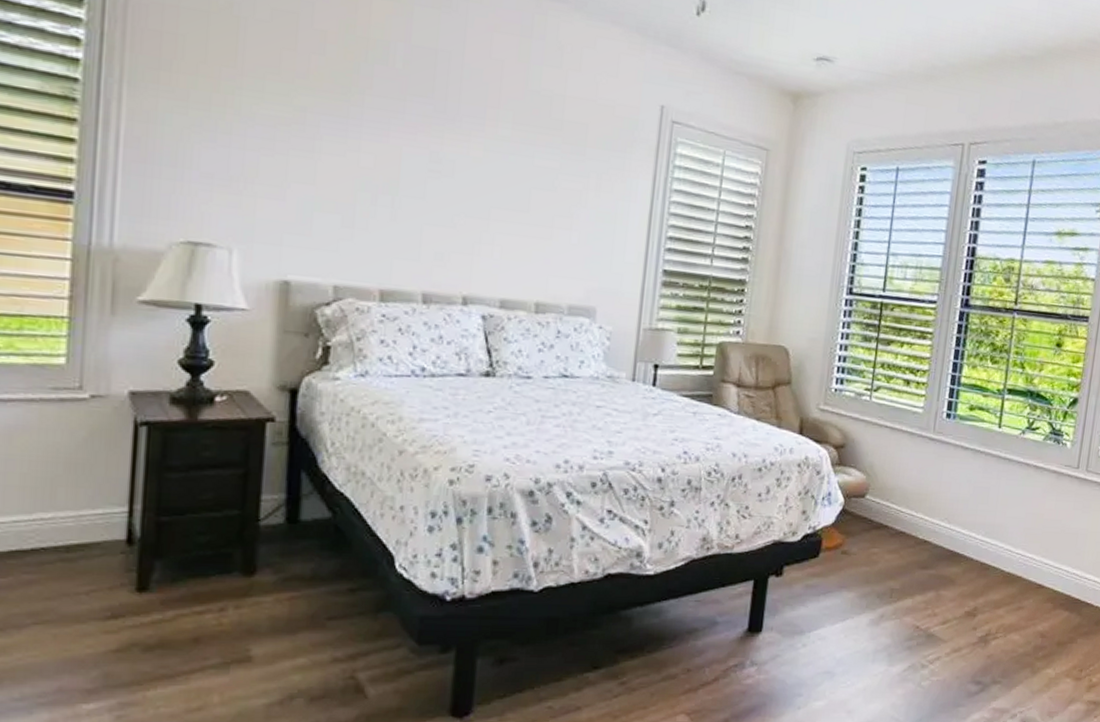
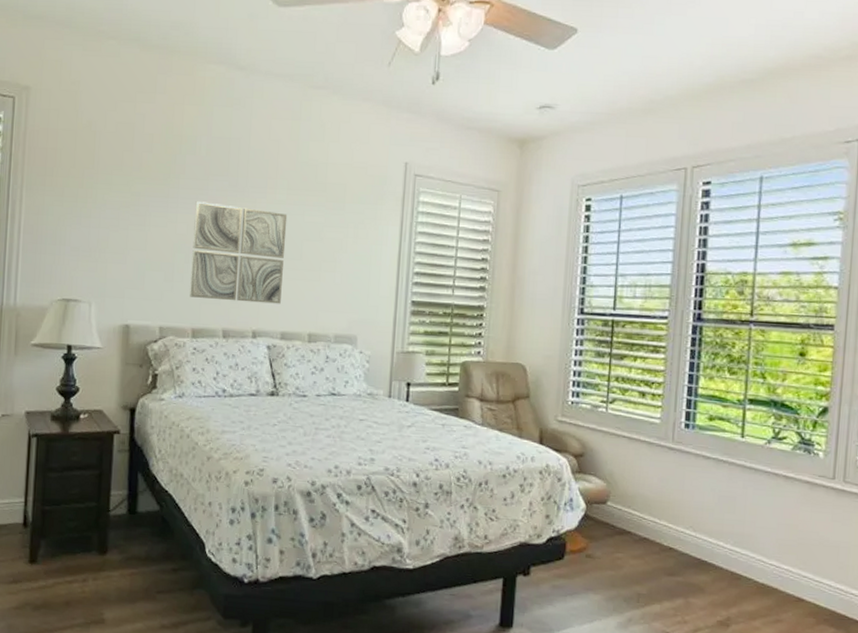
wall art: none [377,126,512,265] -> present [190,201,288,304]

